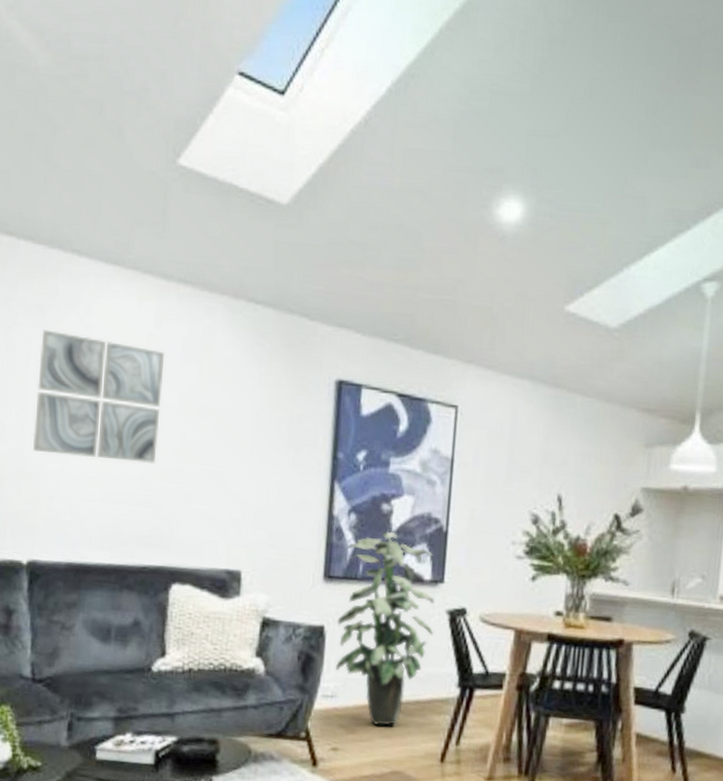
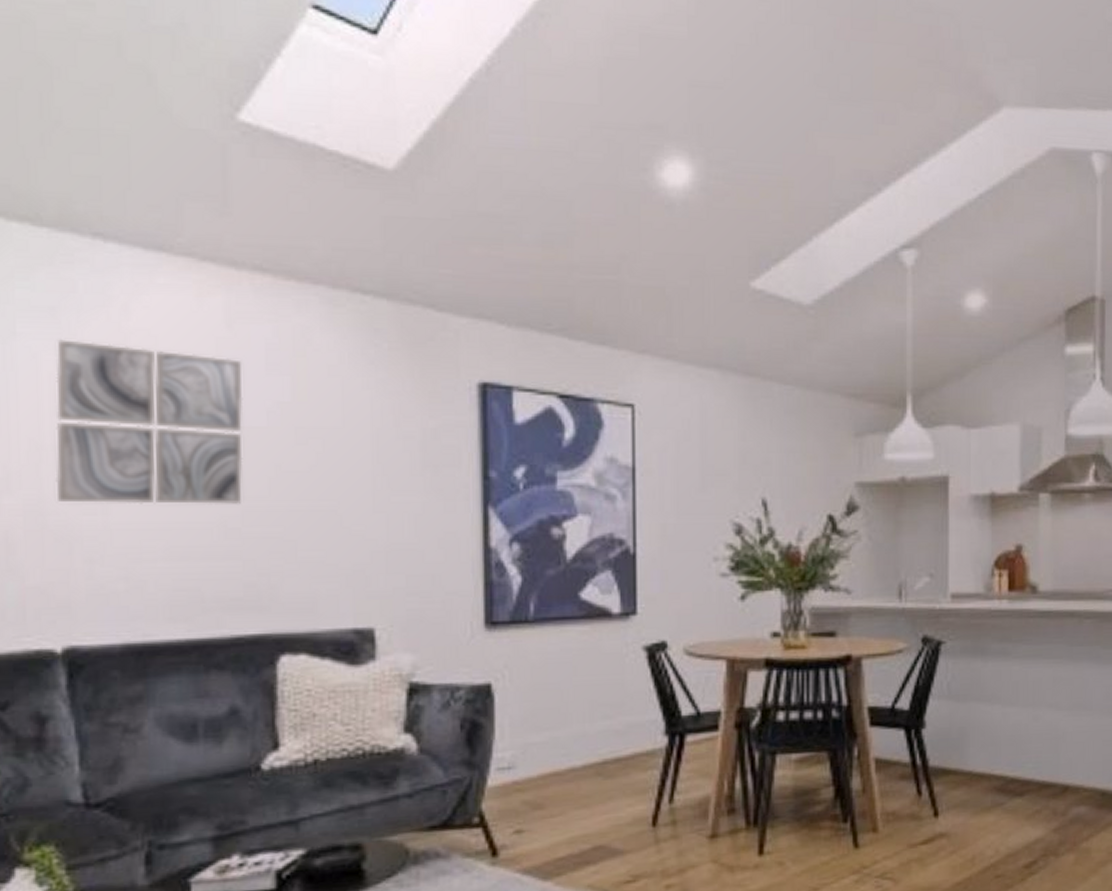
indoor plant: present [336,531,435,726] -> none [507,560,630,794]

